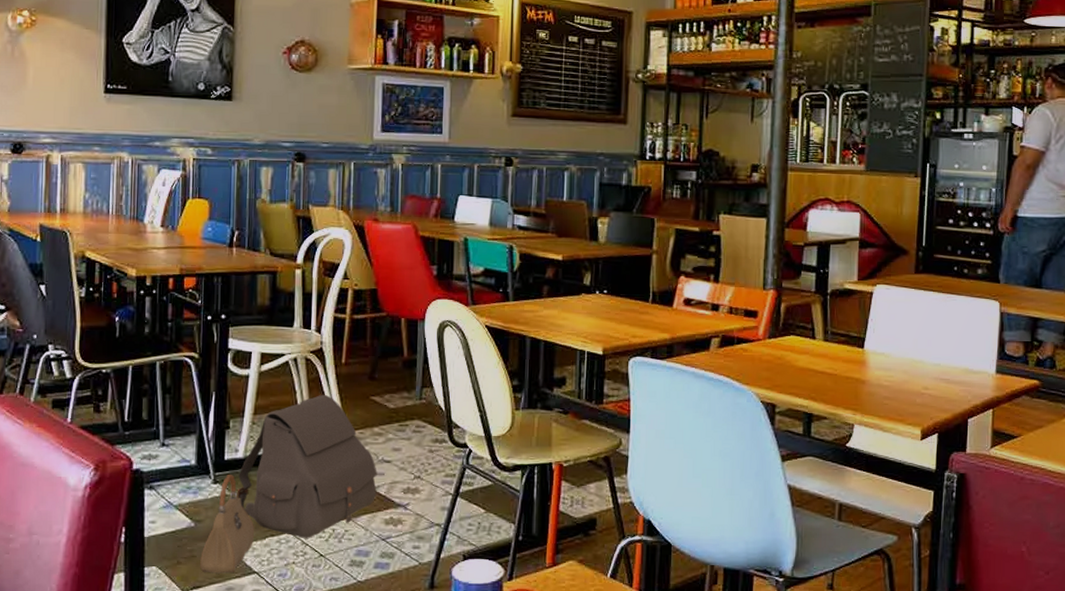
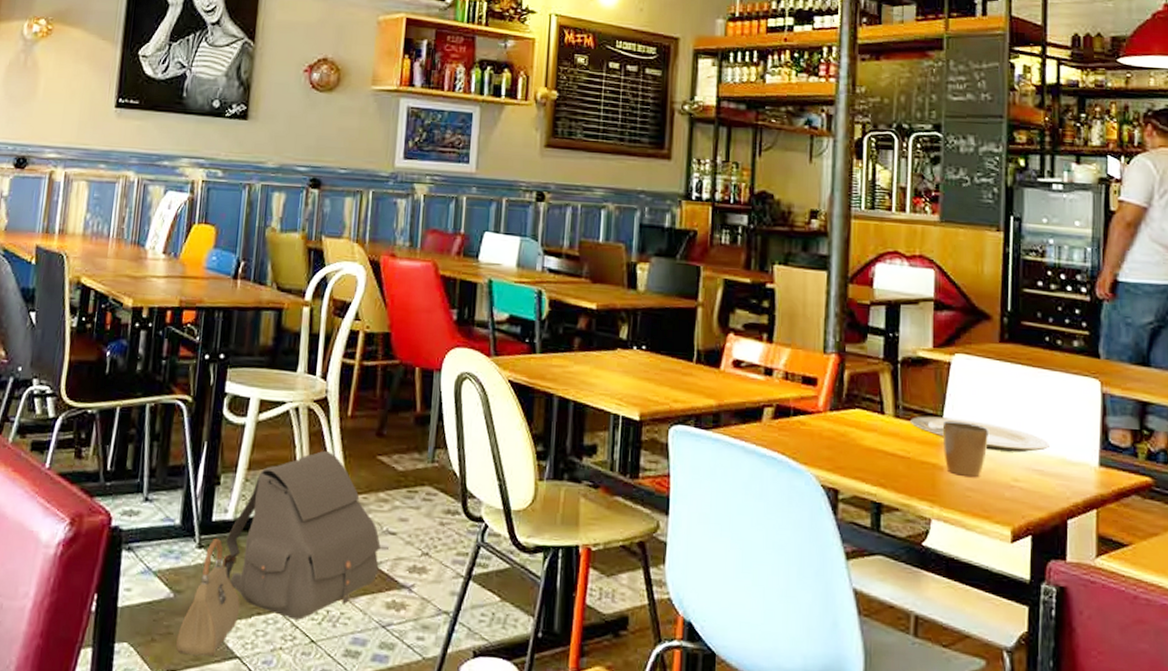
plate: none [836,339,955,365] -> present [909,416,1050,453]
cup: none [864,341,904,388] -> present [942,420,988,478]

